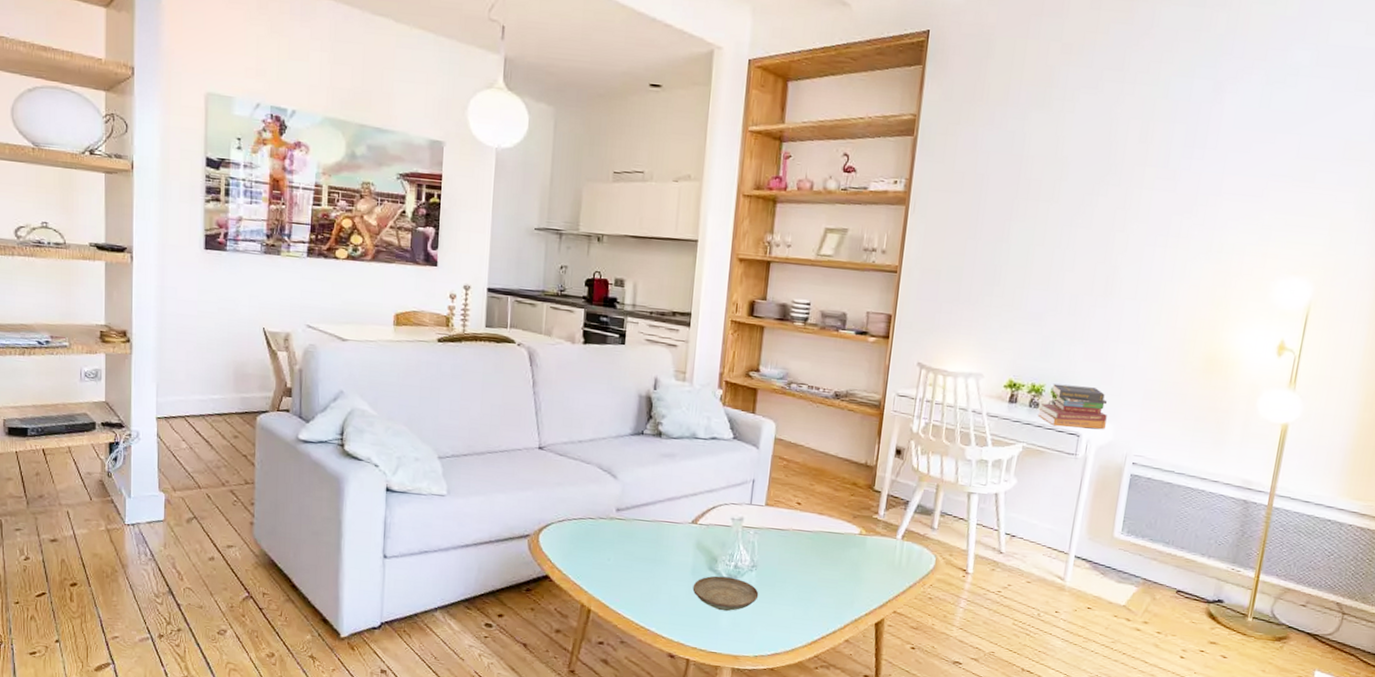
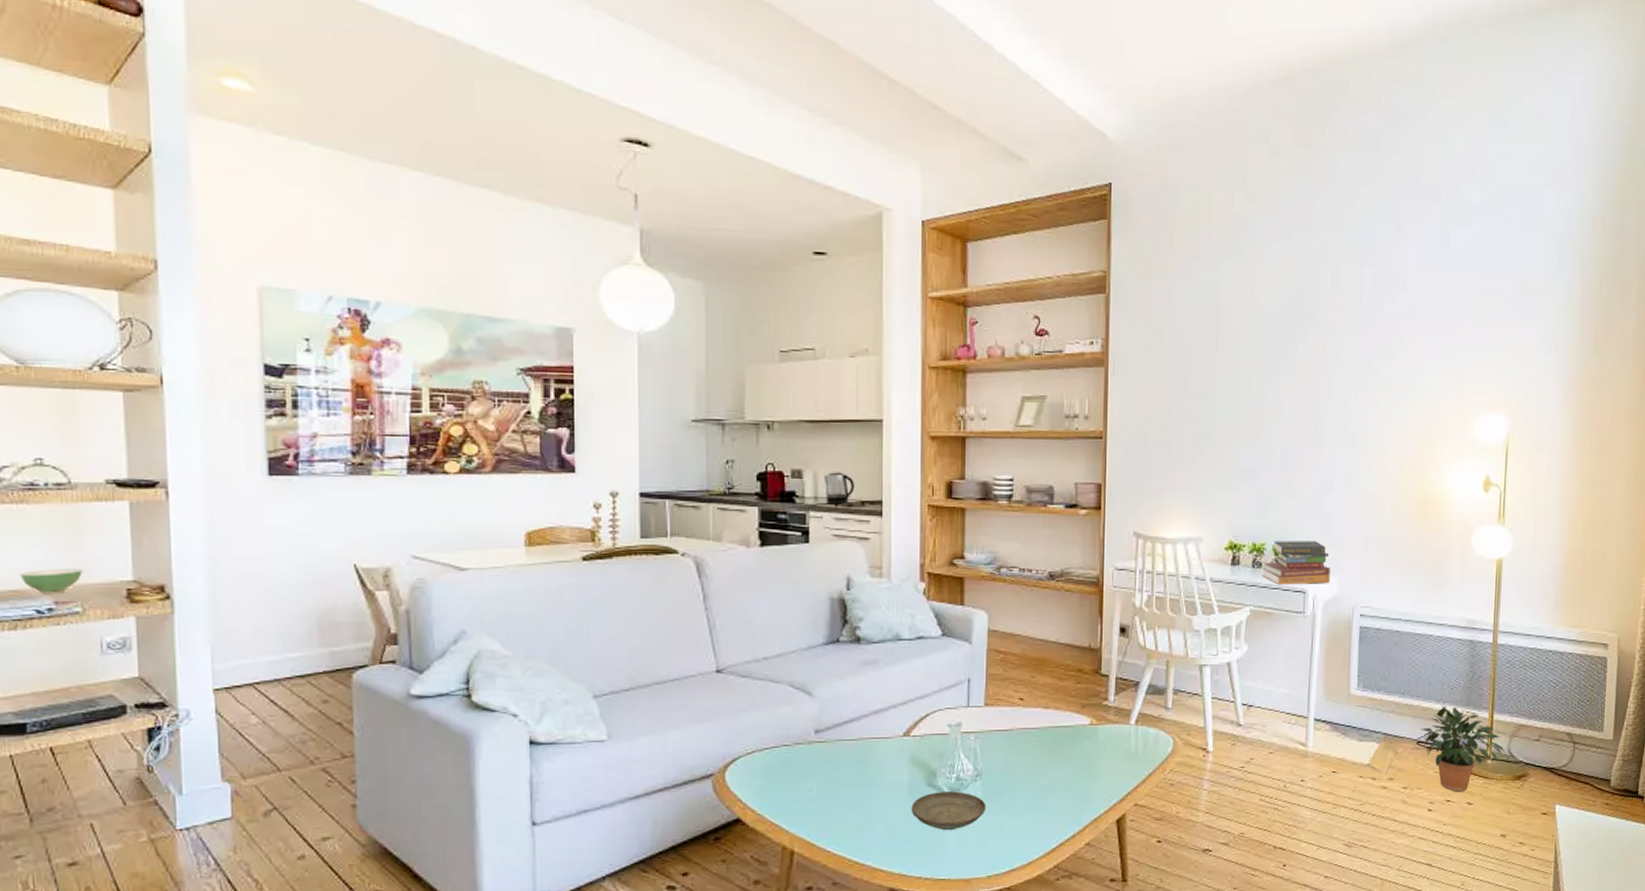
bowl: none [28,310,72,331] -> present [19,569,84,595]
kettle: none [642,283,669,313] -> present [823,472,855,505]
potted plant: none [1175,558,1267,645] -> present [1415,704,1505,792]

